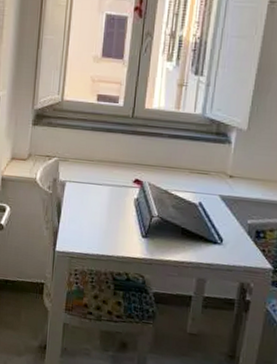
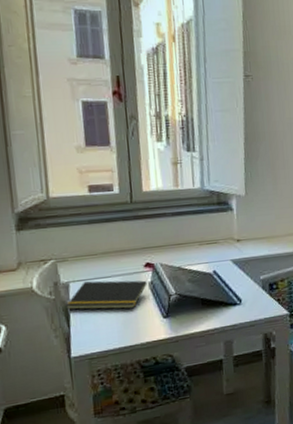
notepad: none [60,184,133,221] -> present [66,280,147,310]

